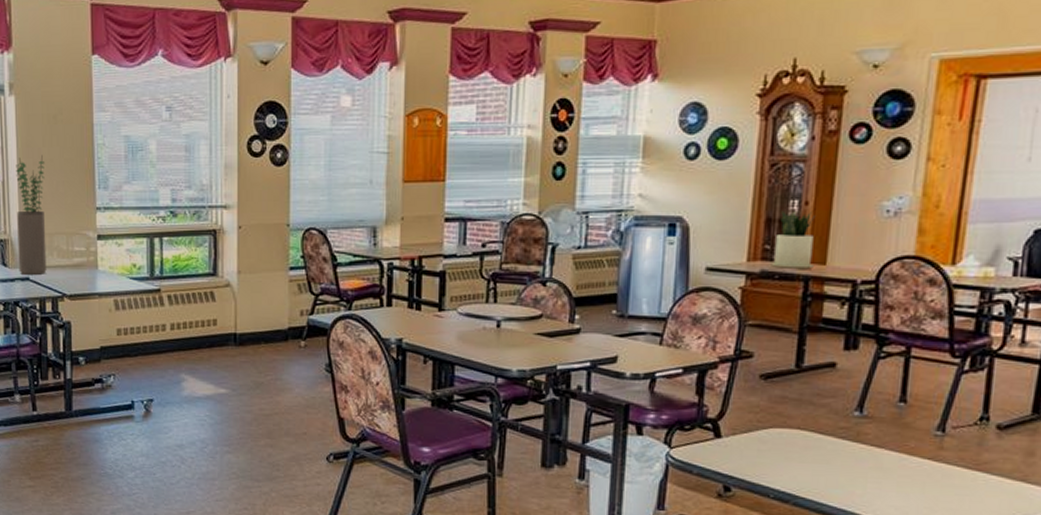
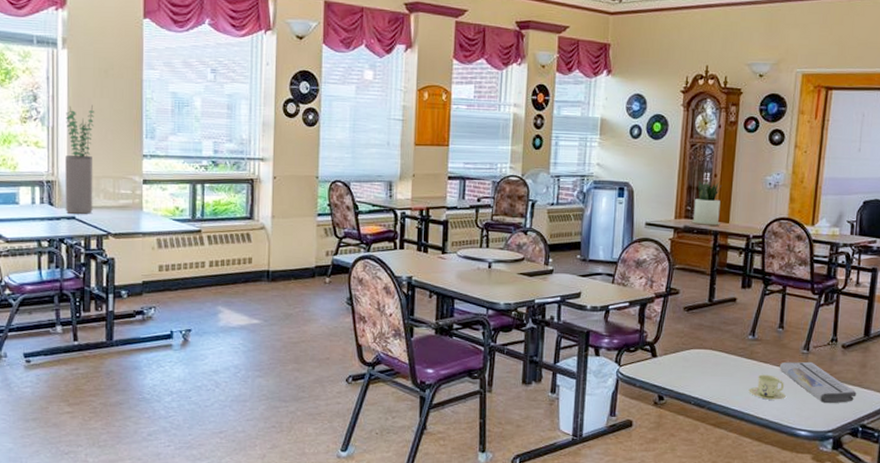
cup and saucer: none [853,462,909,496] -> present [749,374,786,400]
newspaper: none [899,446,1019,503] -> present [779,361,857,404]

